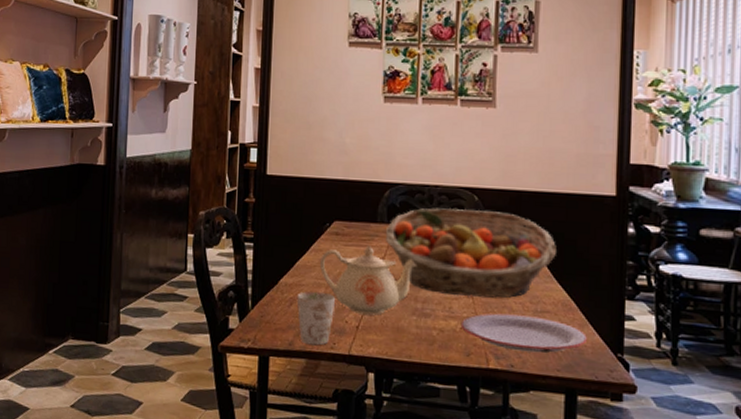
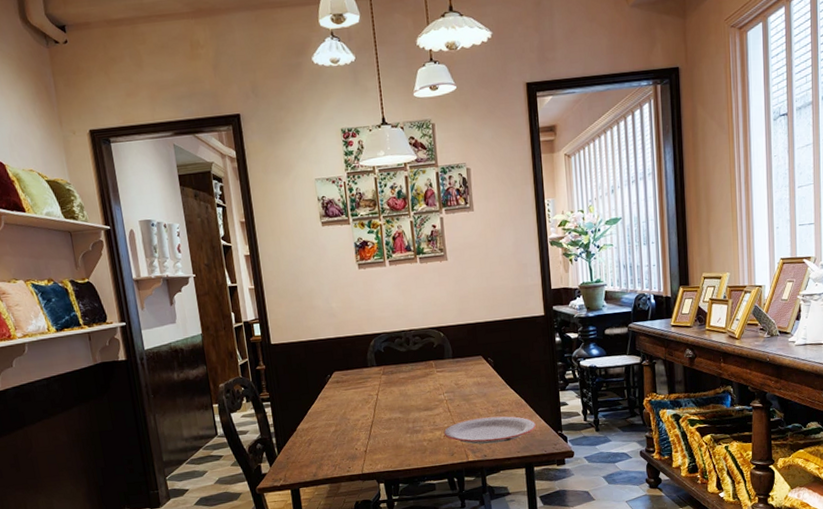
mug: present [296,291,335,346] -> none [313,429,345,473]
teapot: present [320,245,417,315] -> none [327,386,405,441]
fruit basket: present [385,208,556,298] -> none [375,342,507,413]

